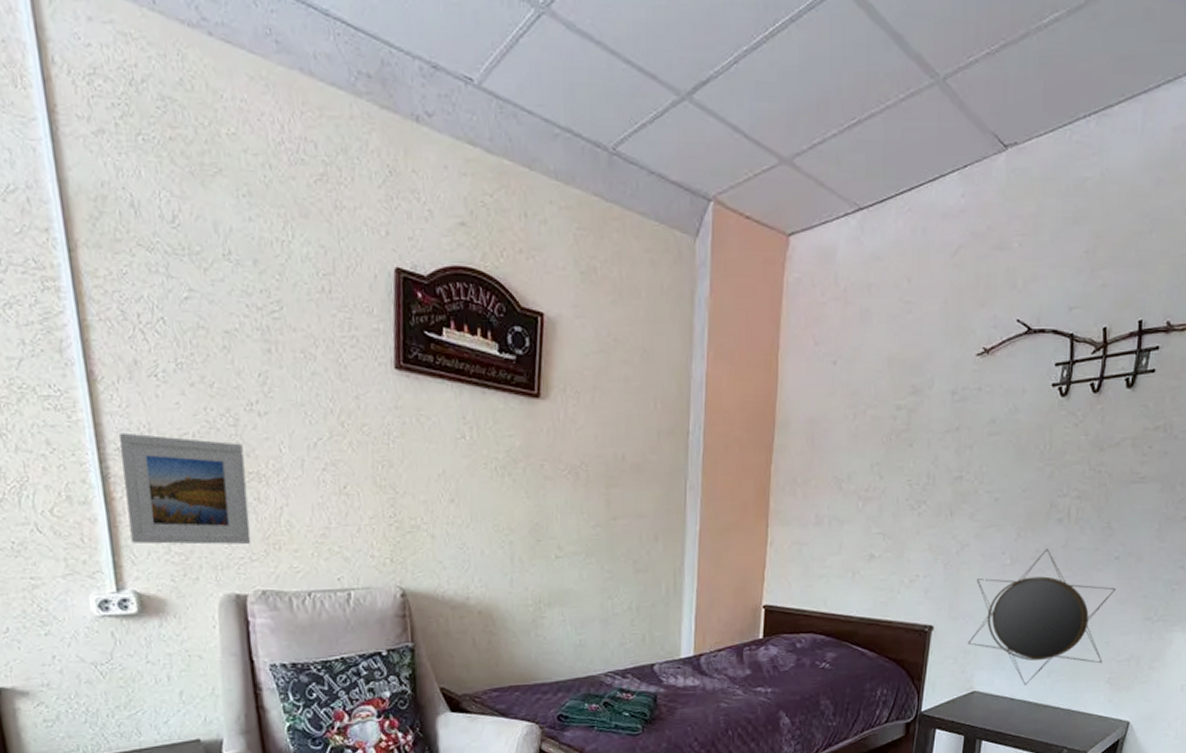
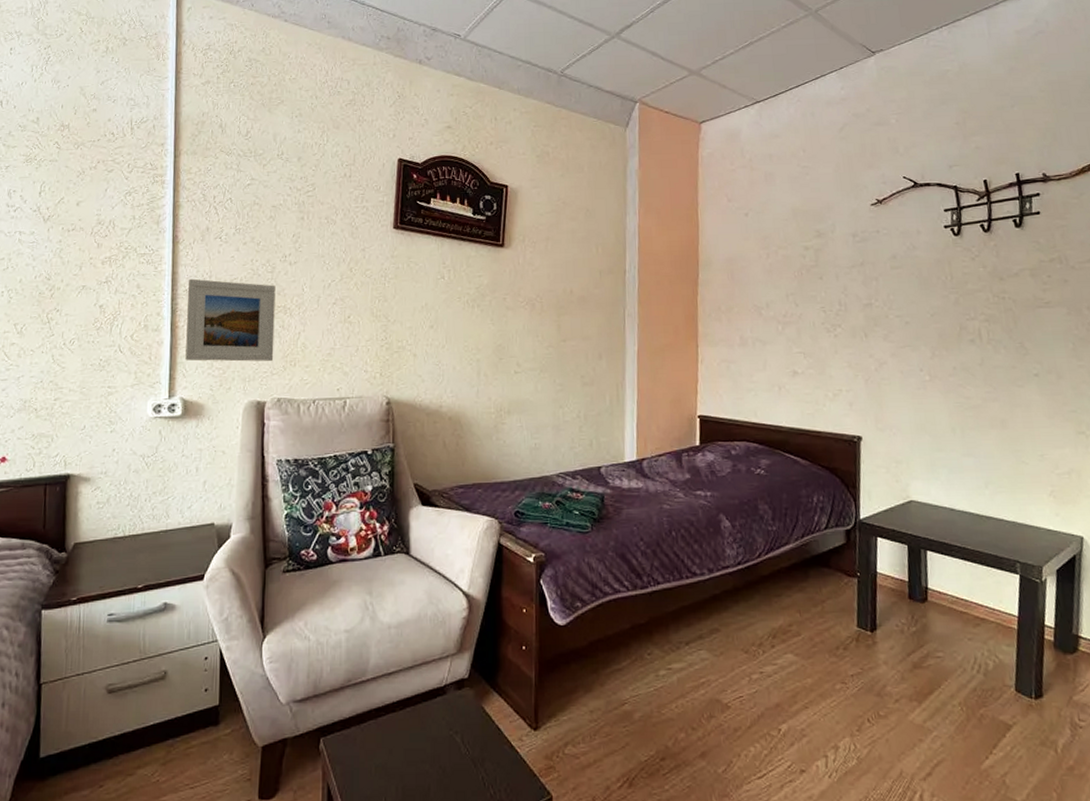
home mirror: present [967,549,1116,686] -> none [898,366,1041,496]

